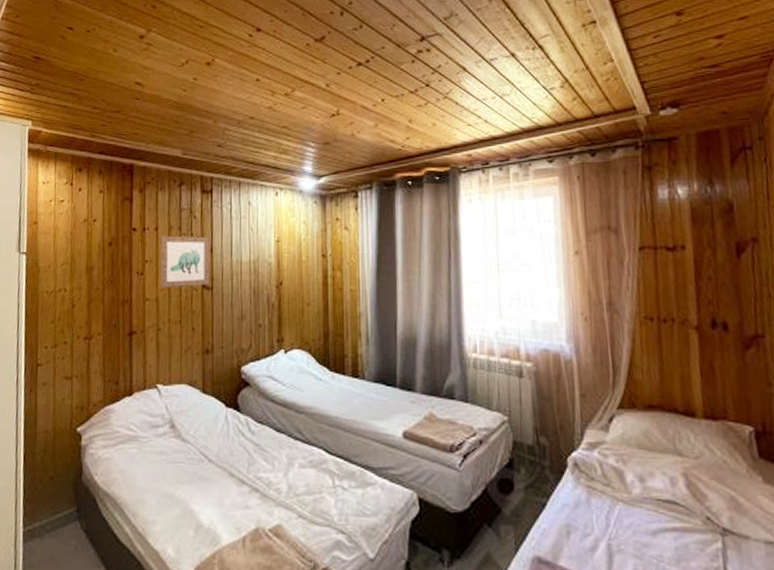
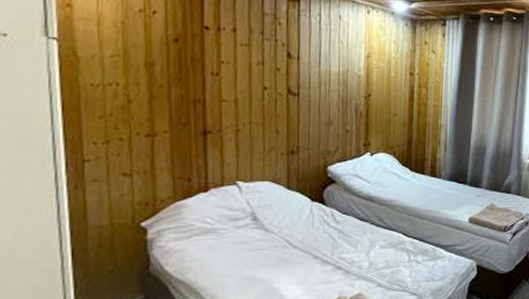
wall art: present [160,235,210,288] -> none [239,38,297,91]

